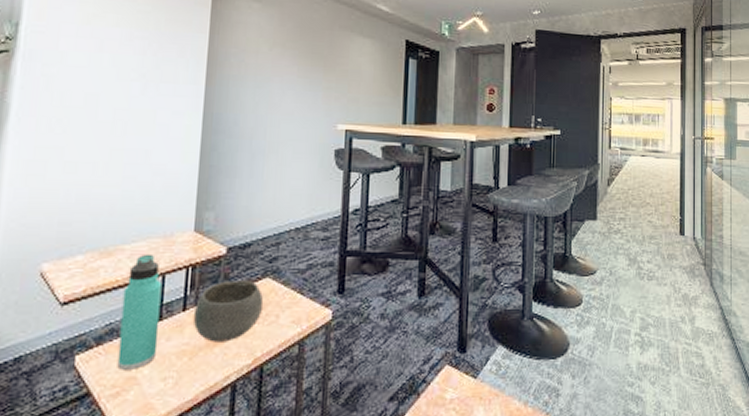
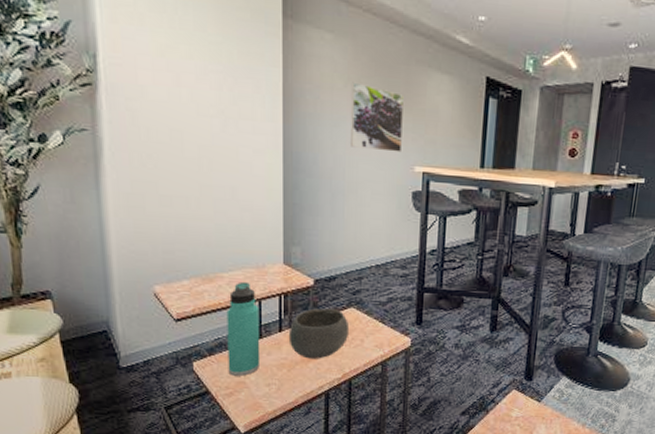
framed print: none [273,46,327,111] -> present [351,82,404,153]

